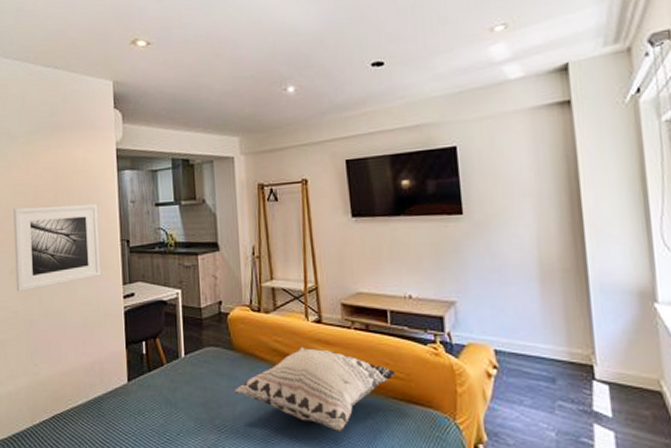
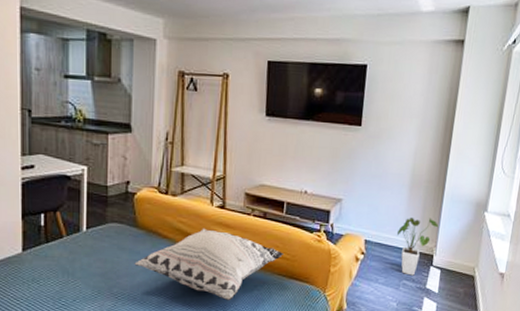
house plant: none [534,316,592,394] -> present [396,217,439,276]

